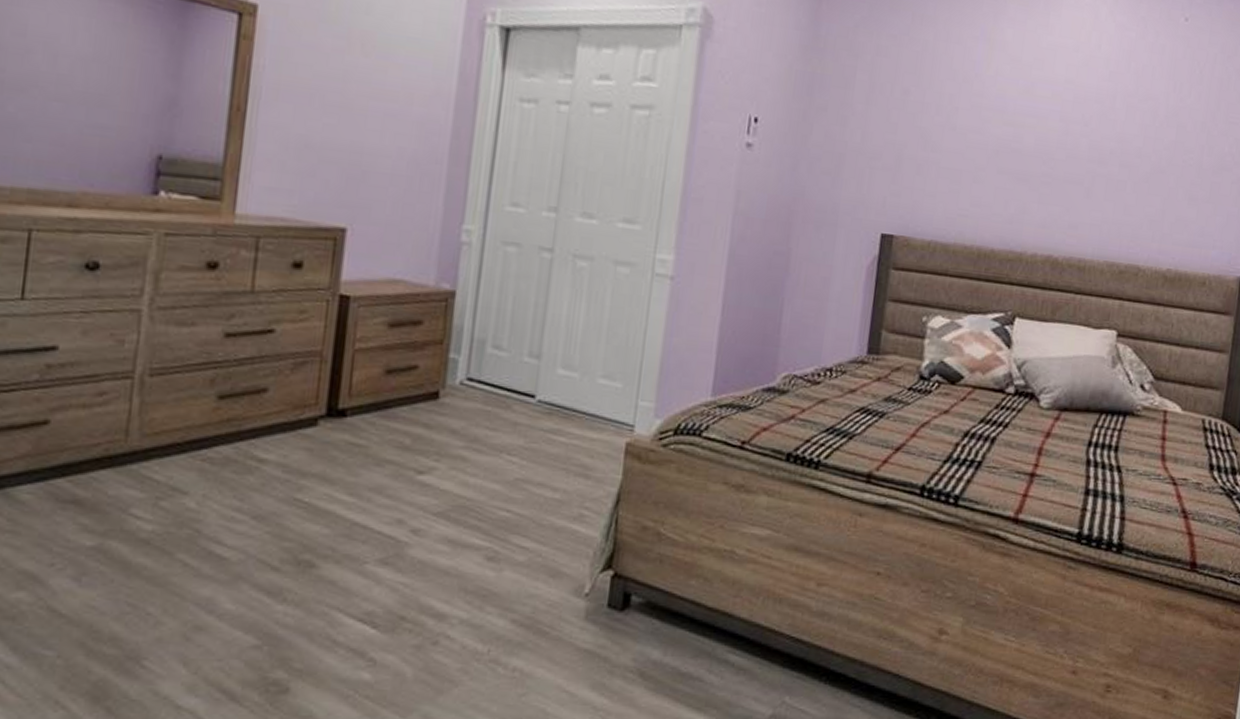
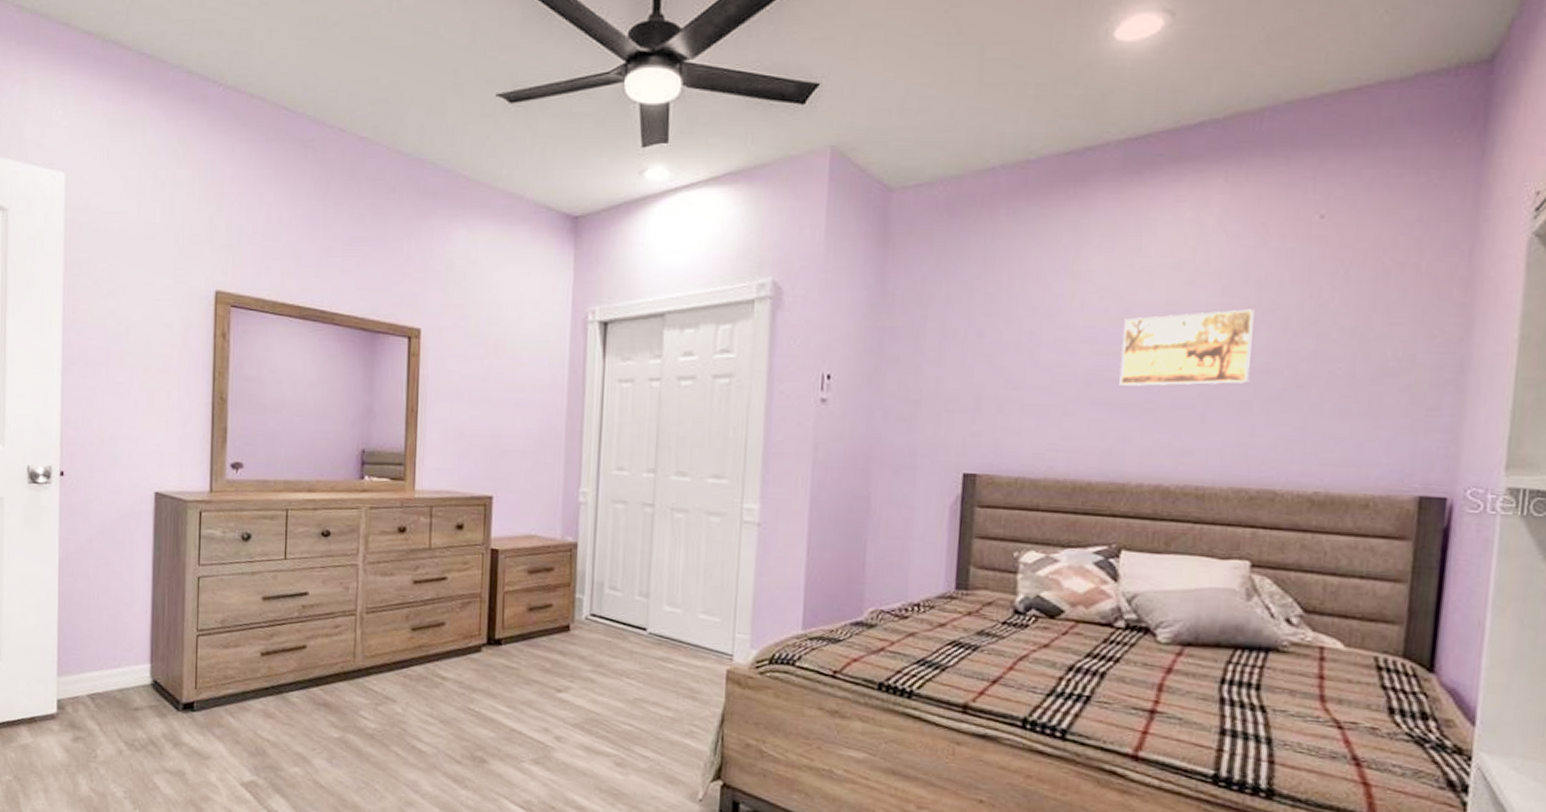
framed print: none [1023,92,1133,165] -> present [1119,309,1255,387]

